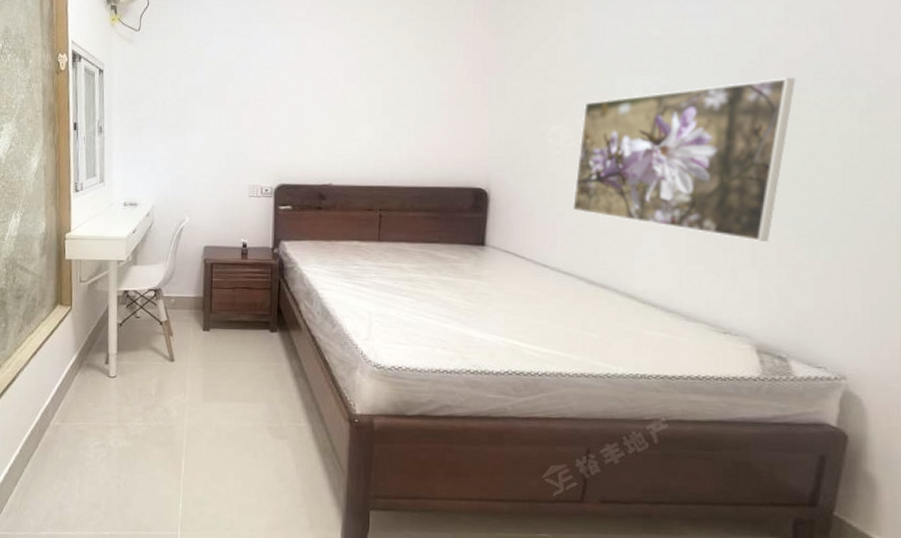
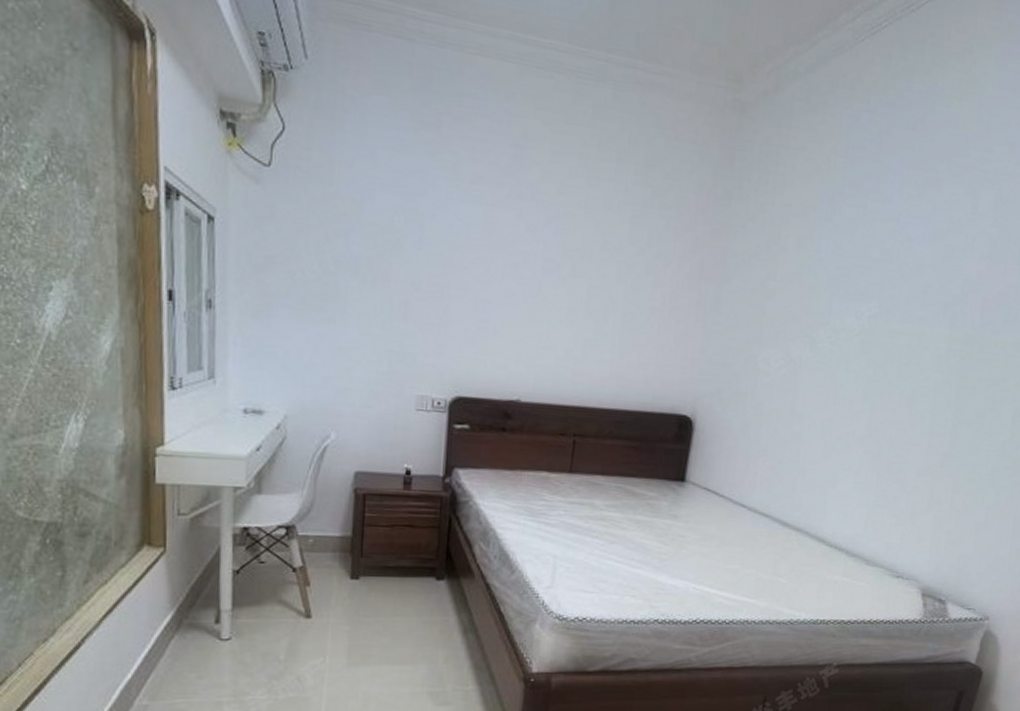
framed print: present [573,78,796,242] -> none [776,317,990,486]

